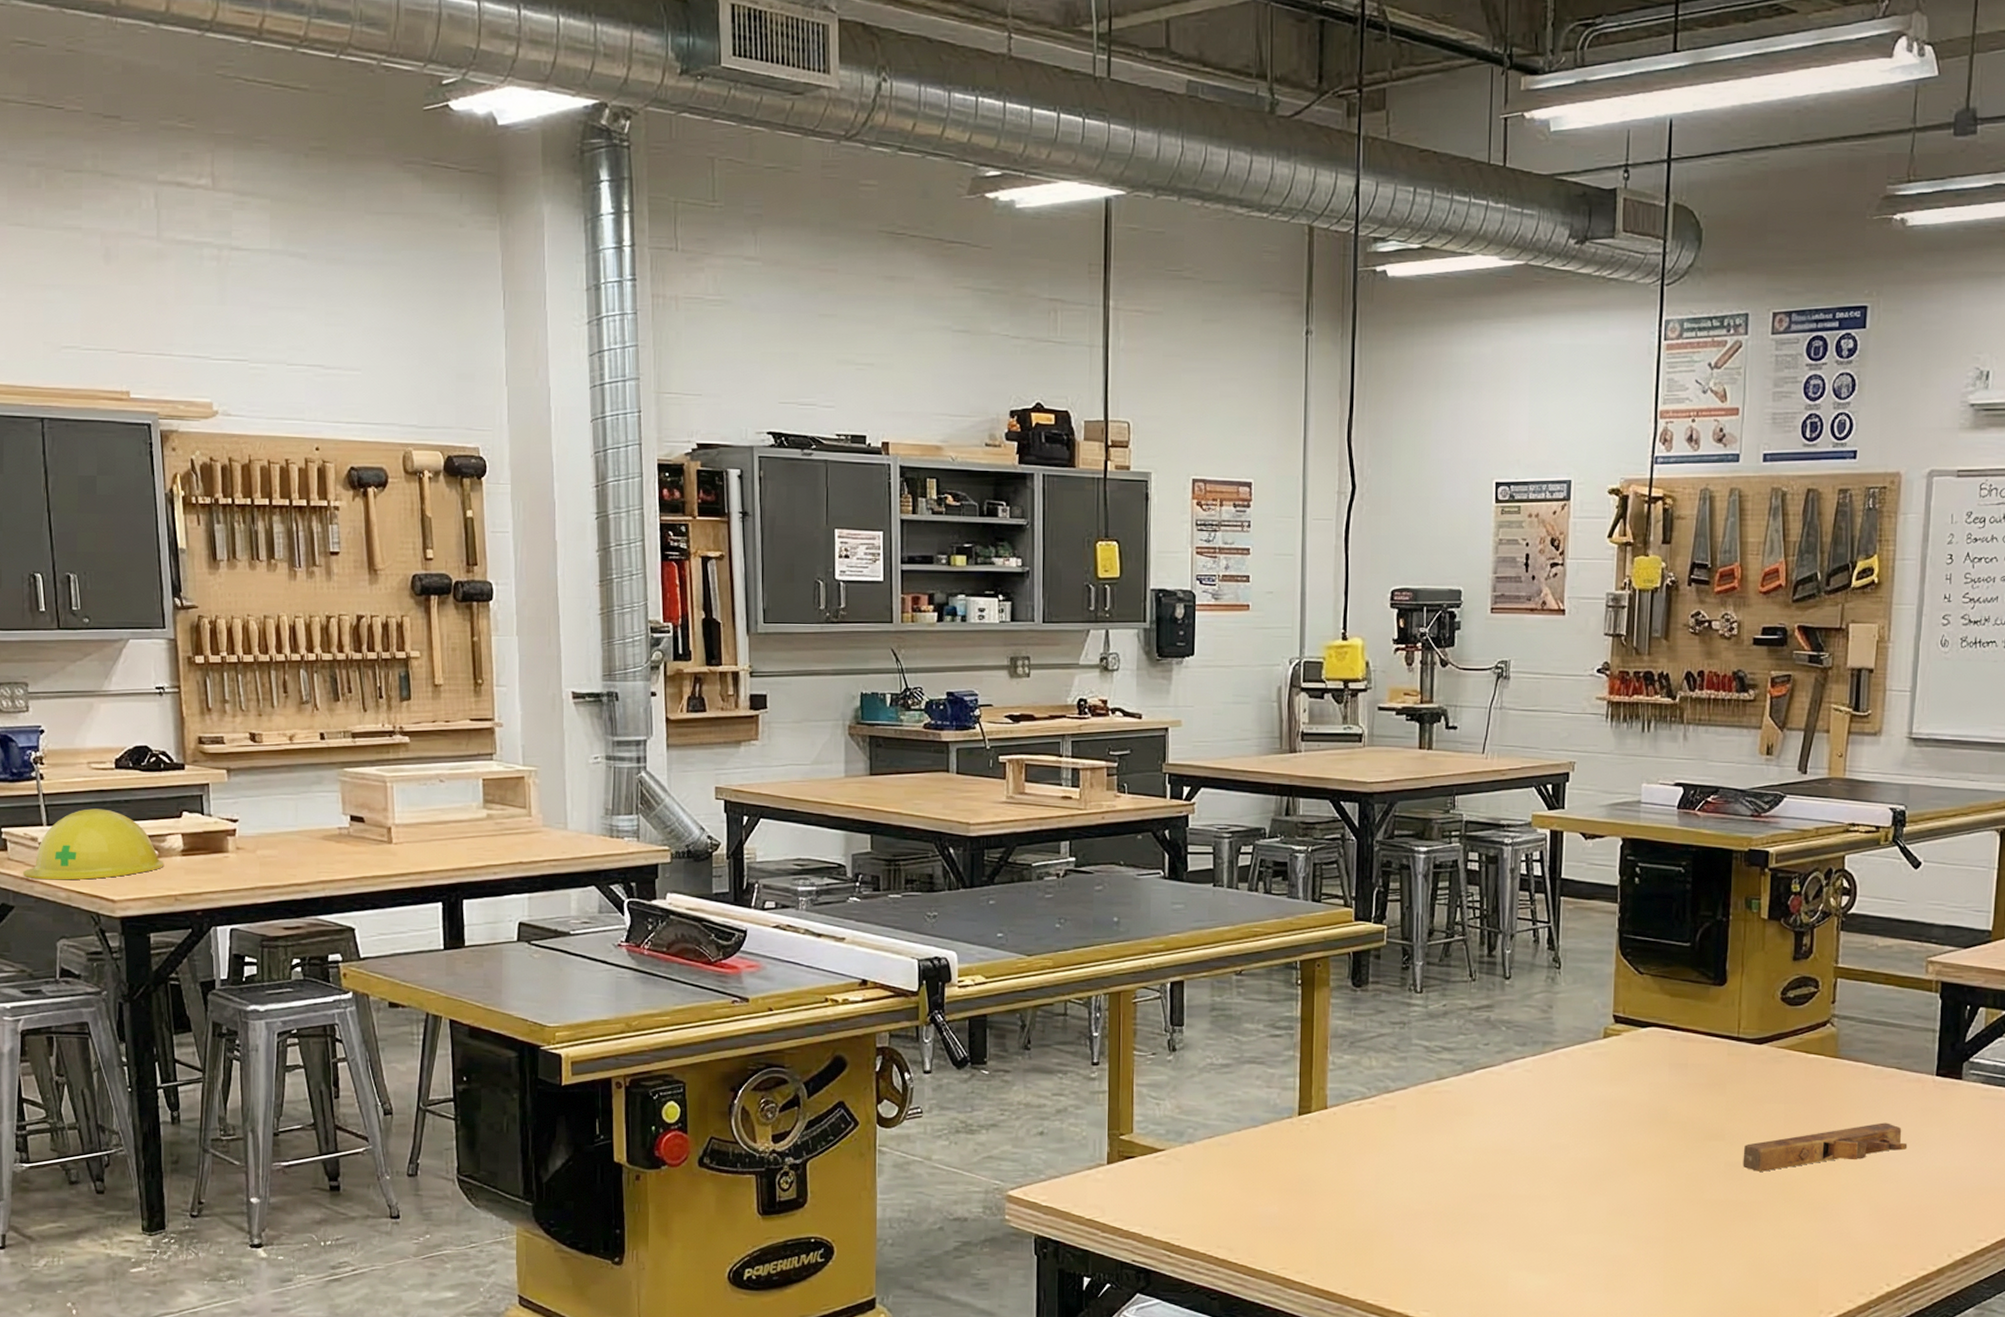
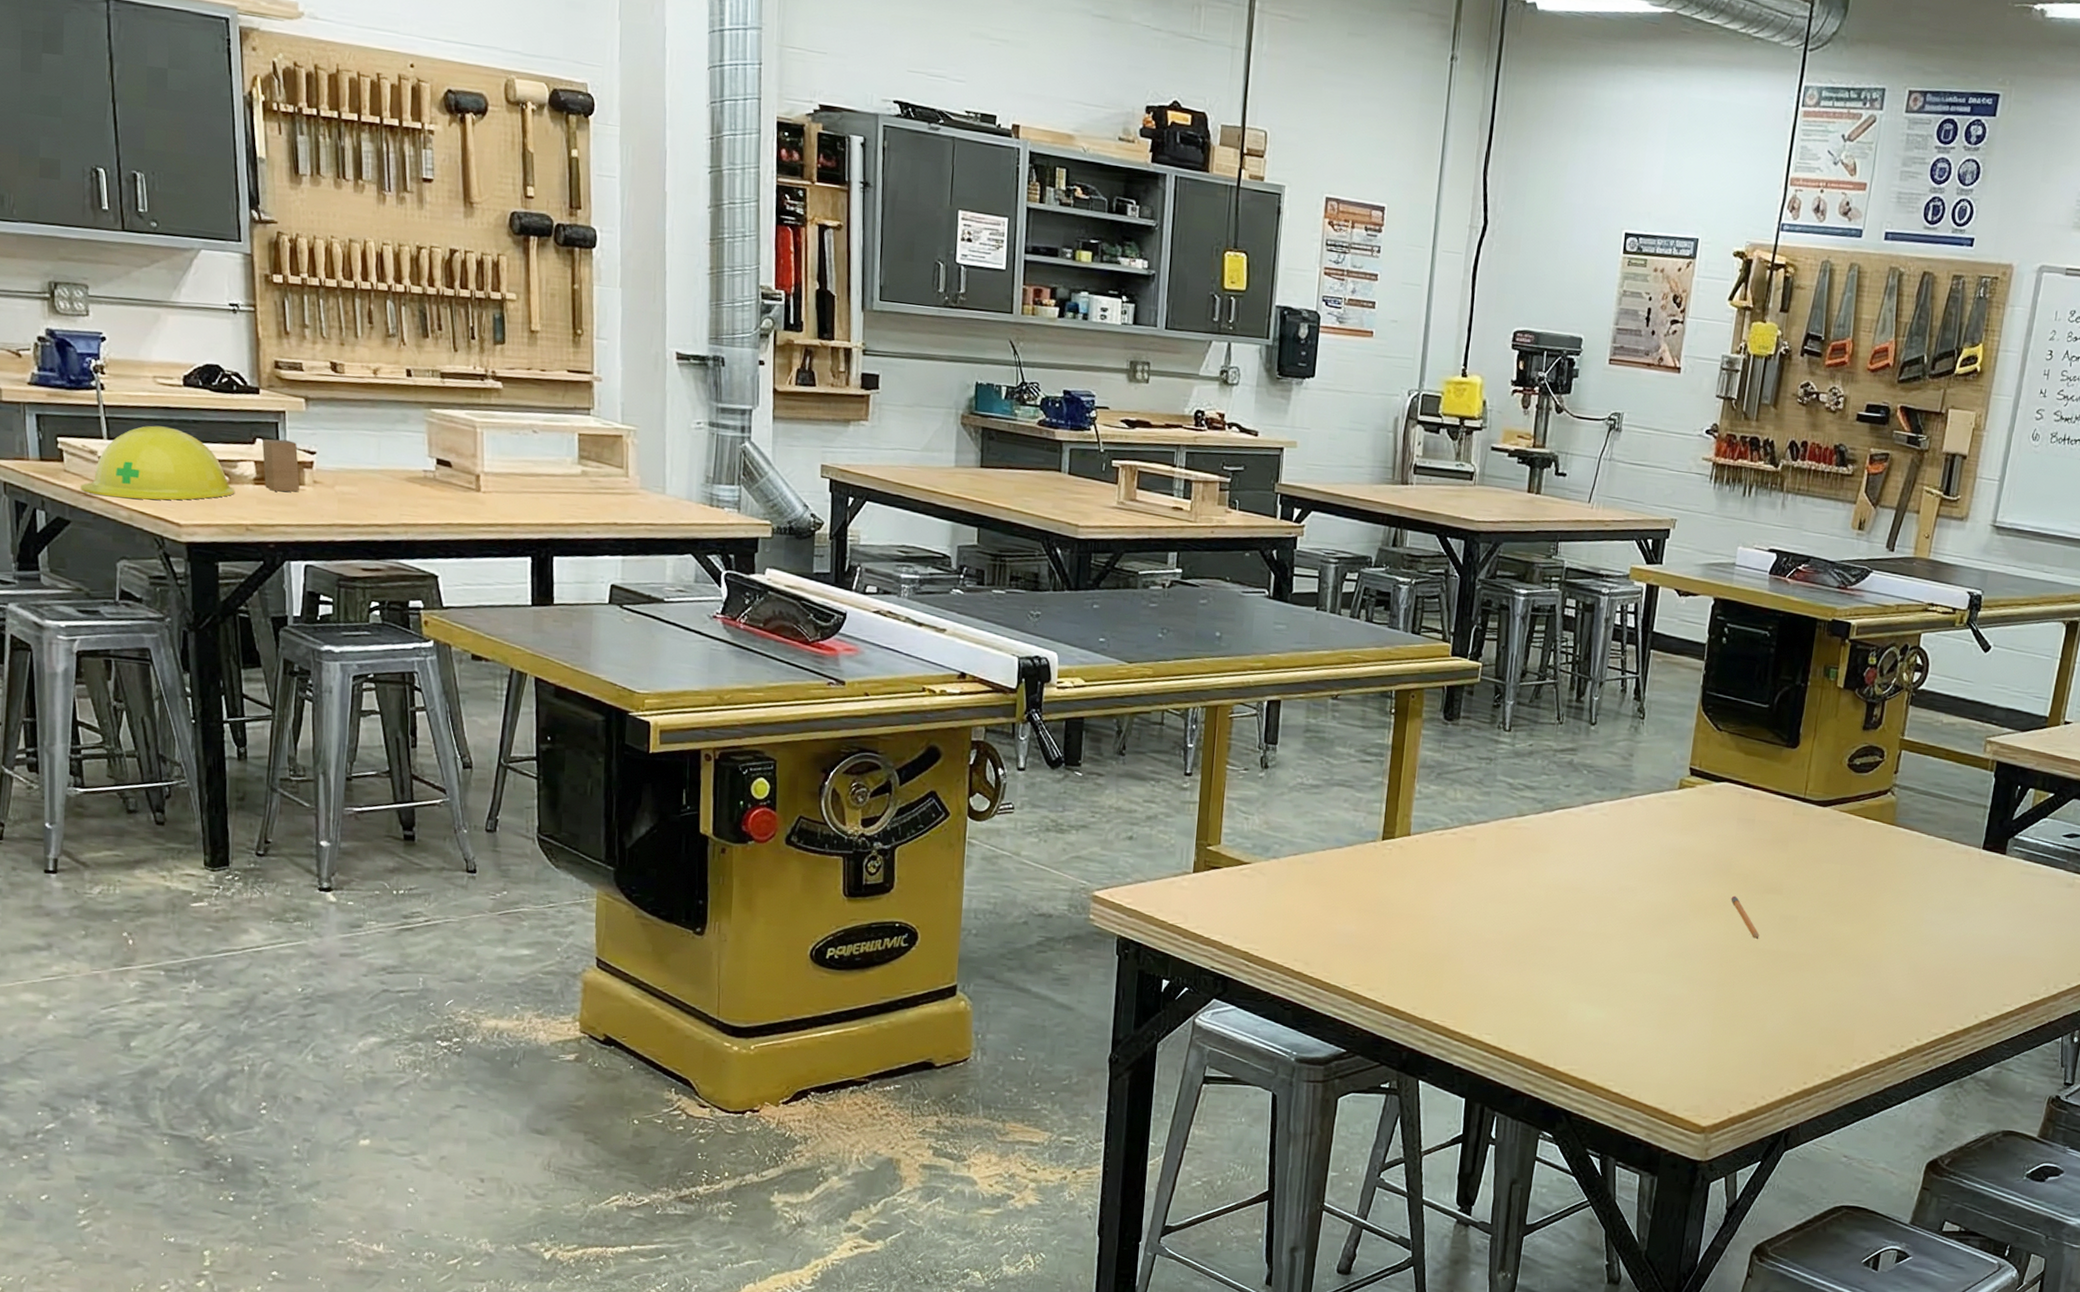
wooden block: none [188,811,224,861] -> present [261,439,300,492]
pencil: none [1670,1145,1704,1189] -> present [1731,895,1760,939]
hand plane: present [1743,1122,1908,1172] -> none [1796,889,1950,927]

